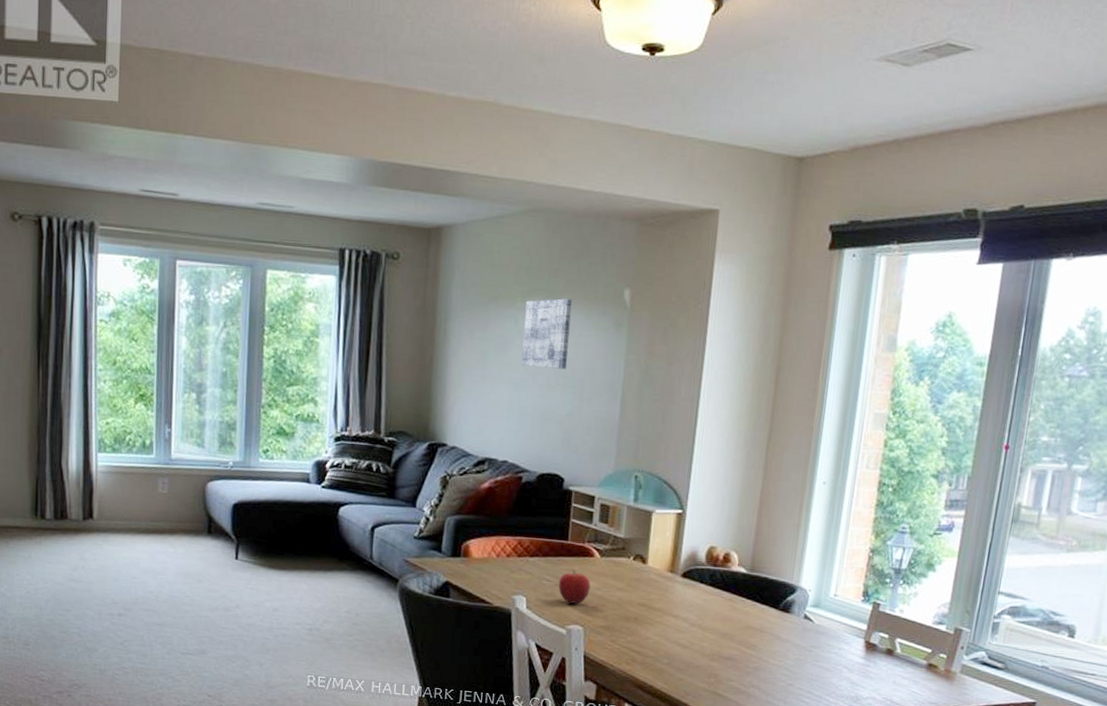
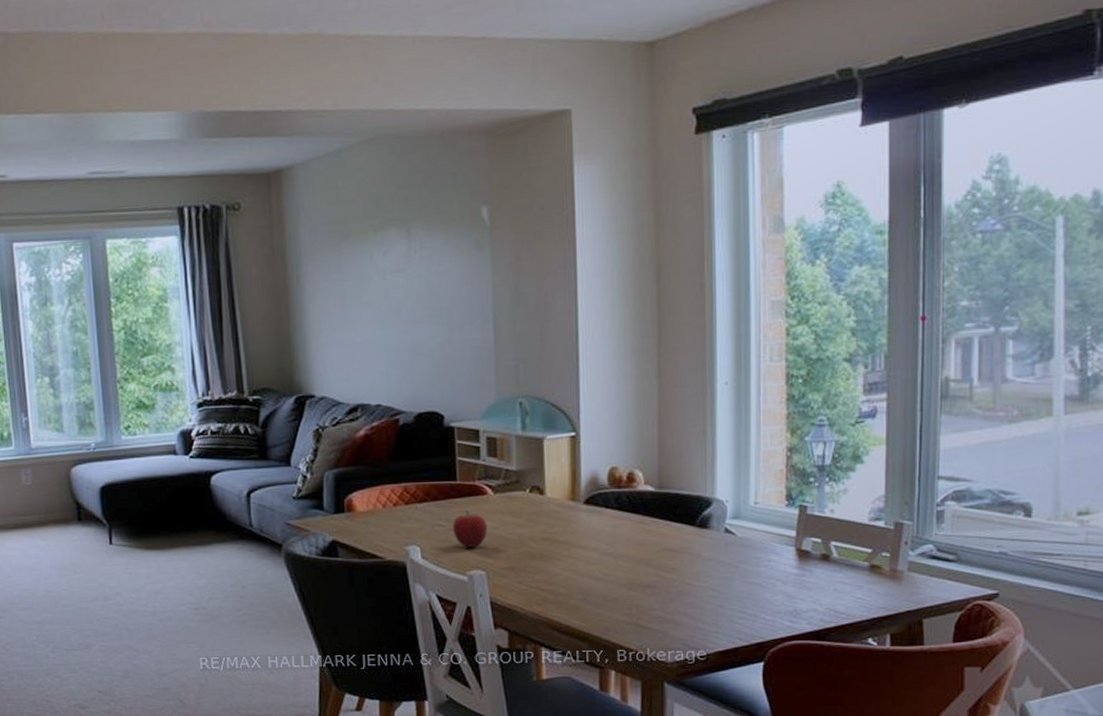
wall art: present [521,298,572,369] -> none [379,225,430,302]

